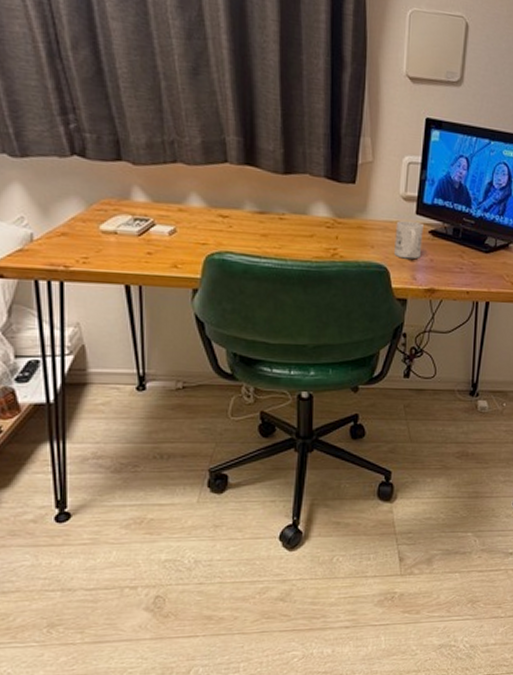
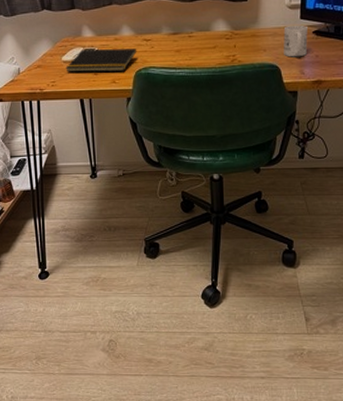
notepad: none [105,219,210,253] -> present [65,48,137,72]

